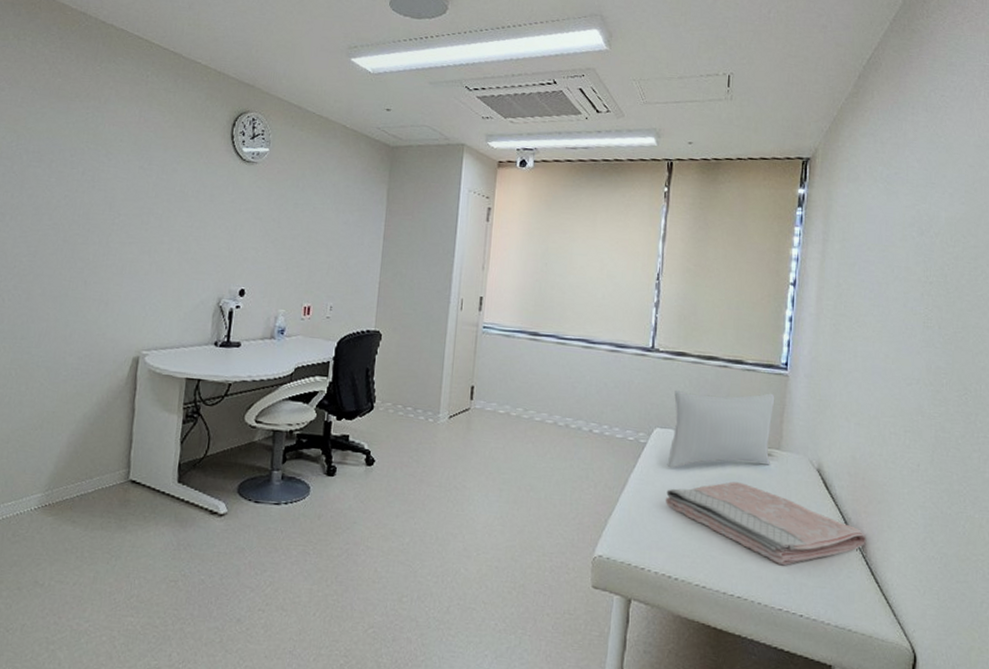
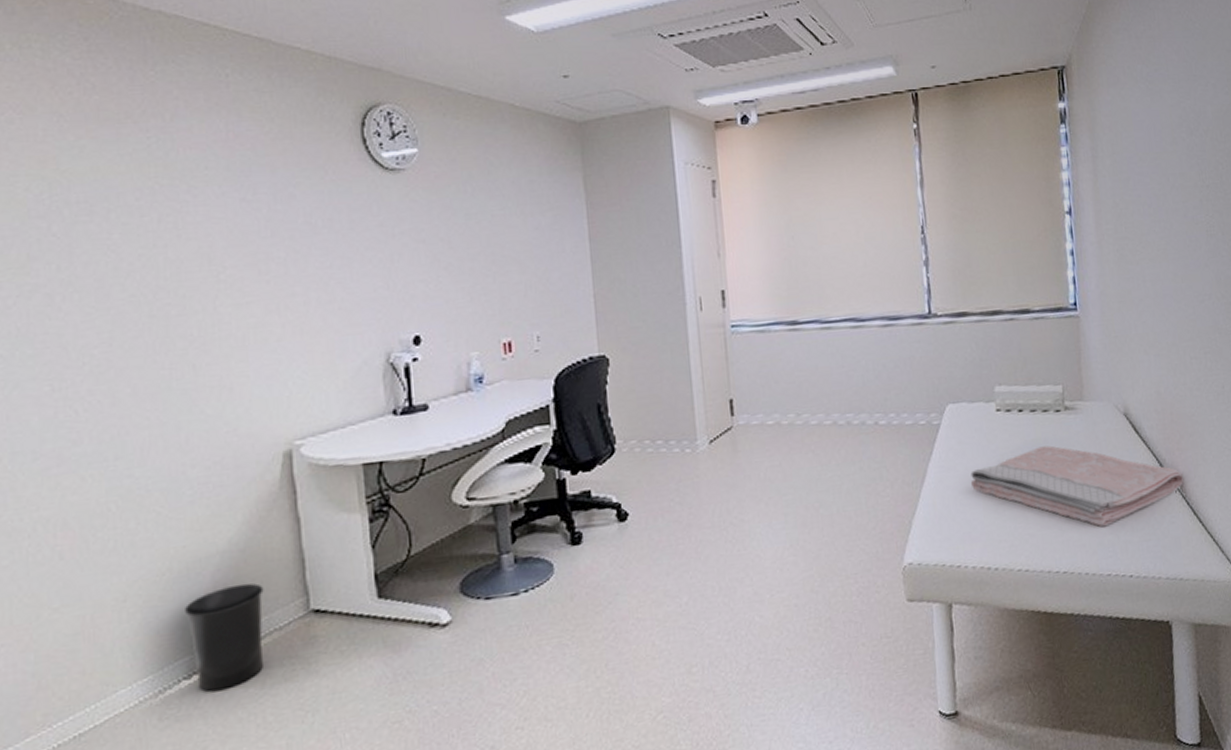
waste bin: none [43,448,101,525] -> present [183,583,265,692]
pillow: present [667,391,775,468] -> none [961,339,1075,447]

